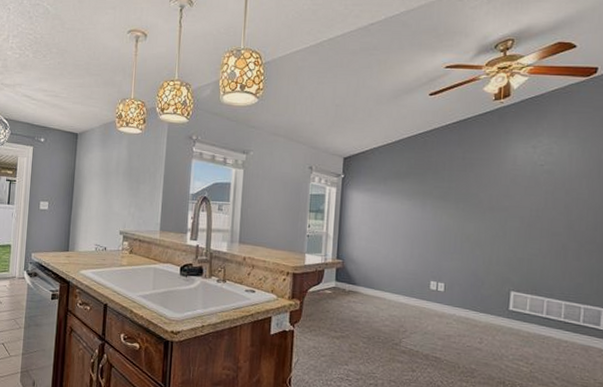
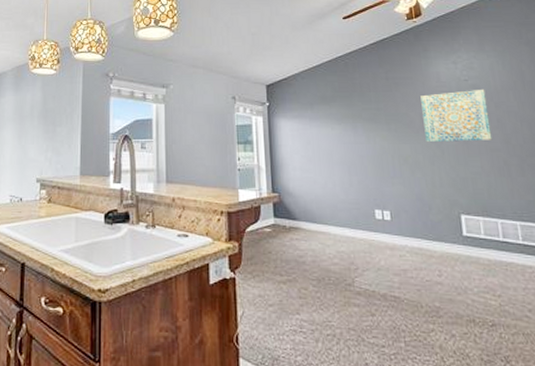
wall art: none [491,174,559,225] -> present [420,89,493,142]

